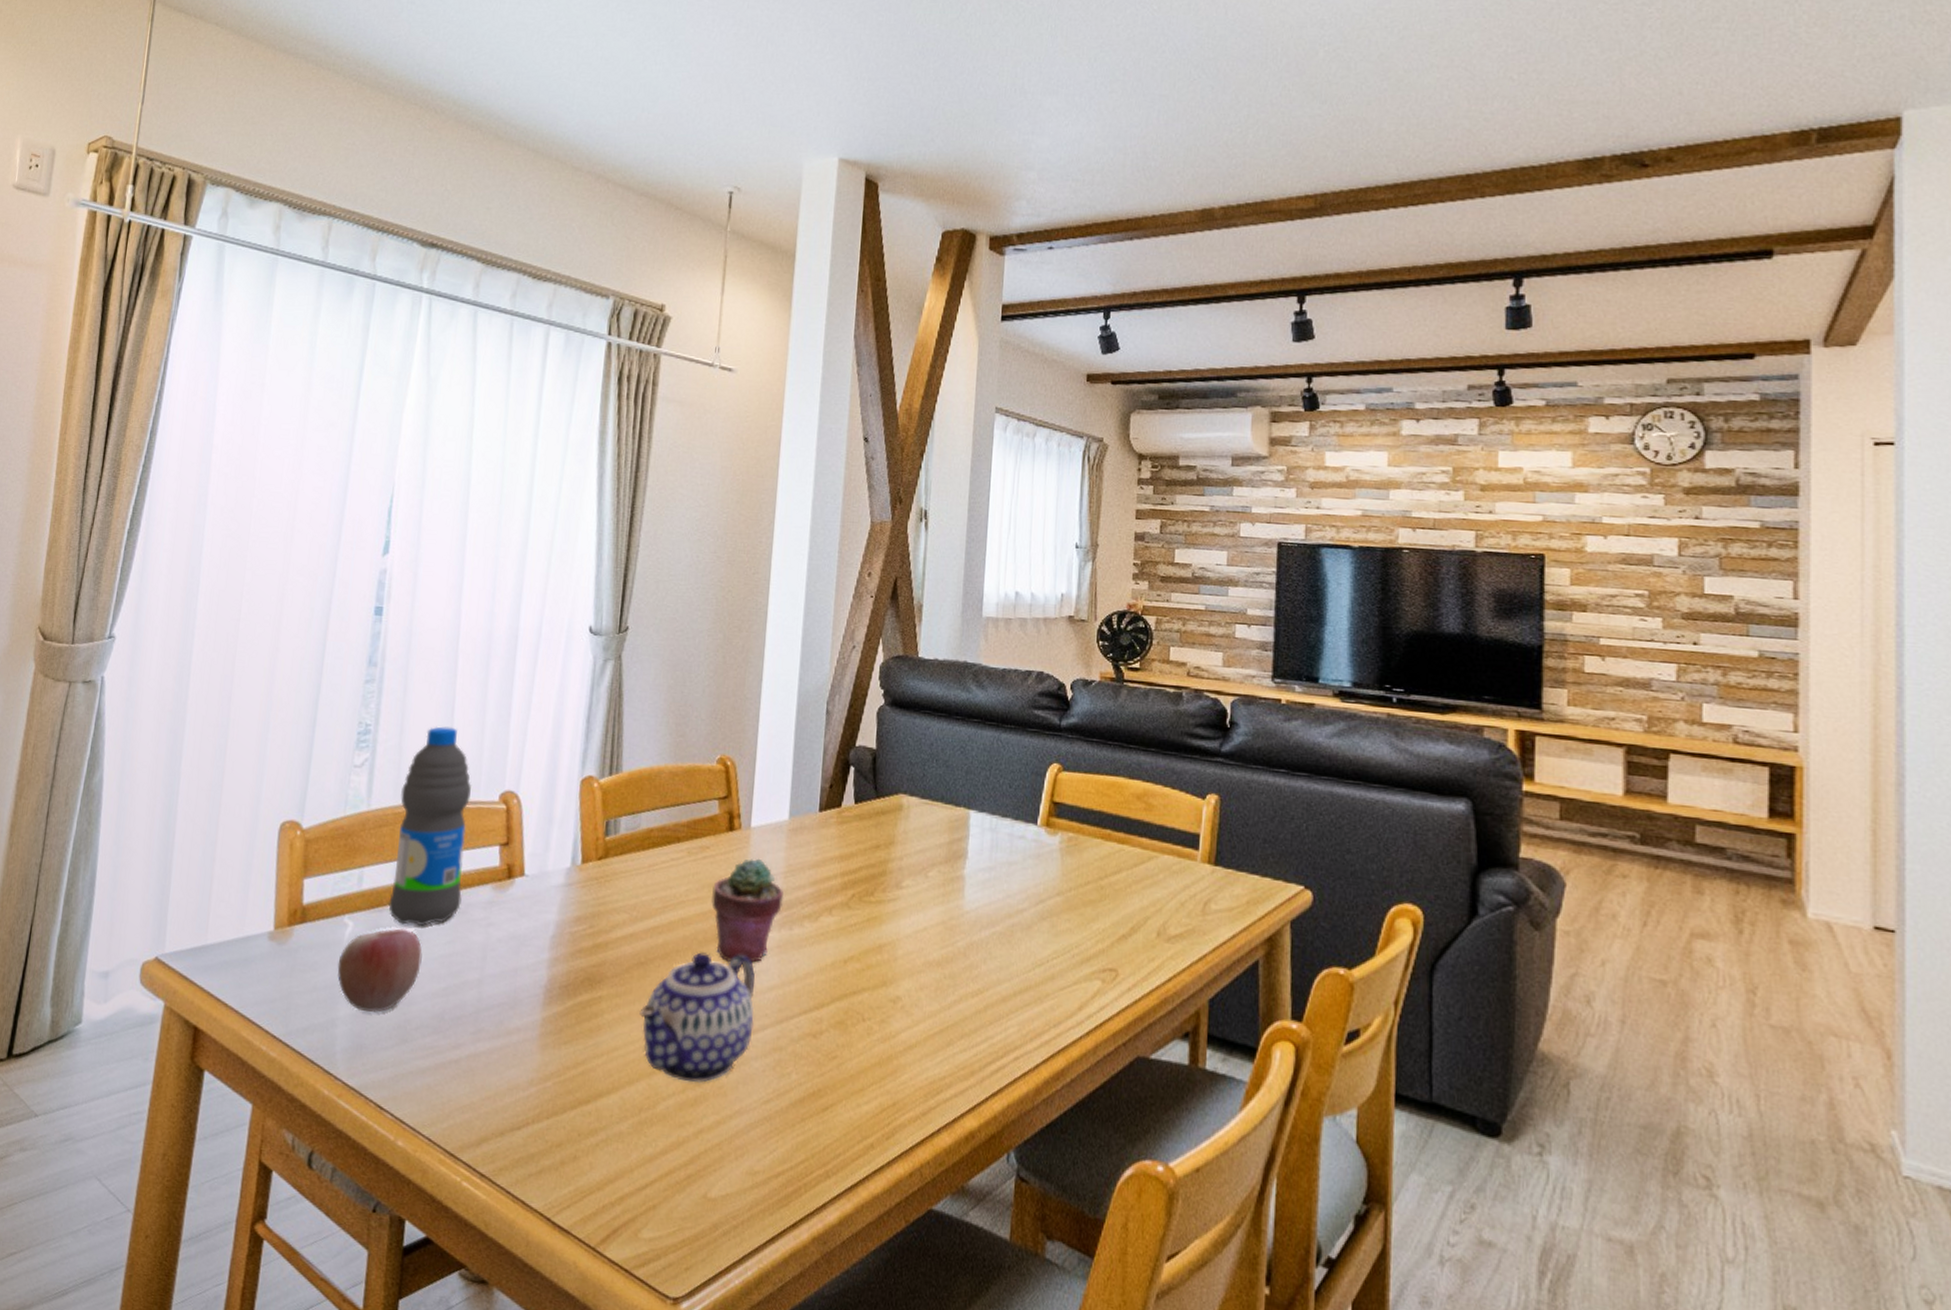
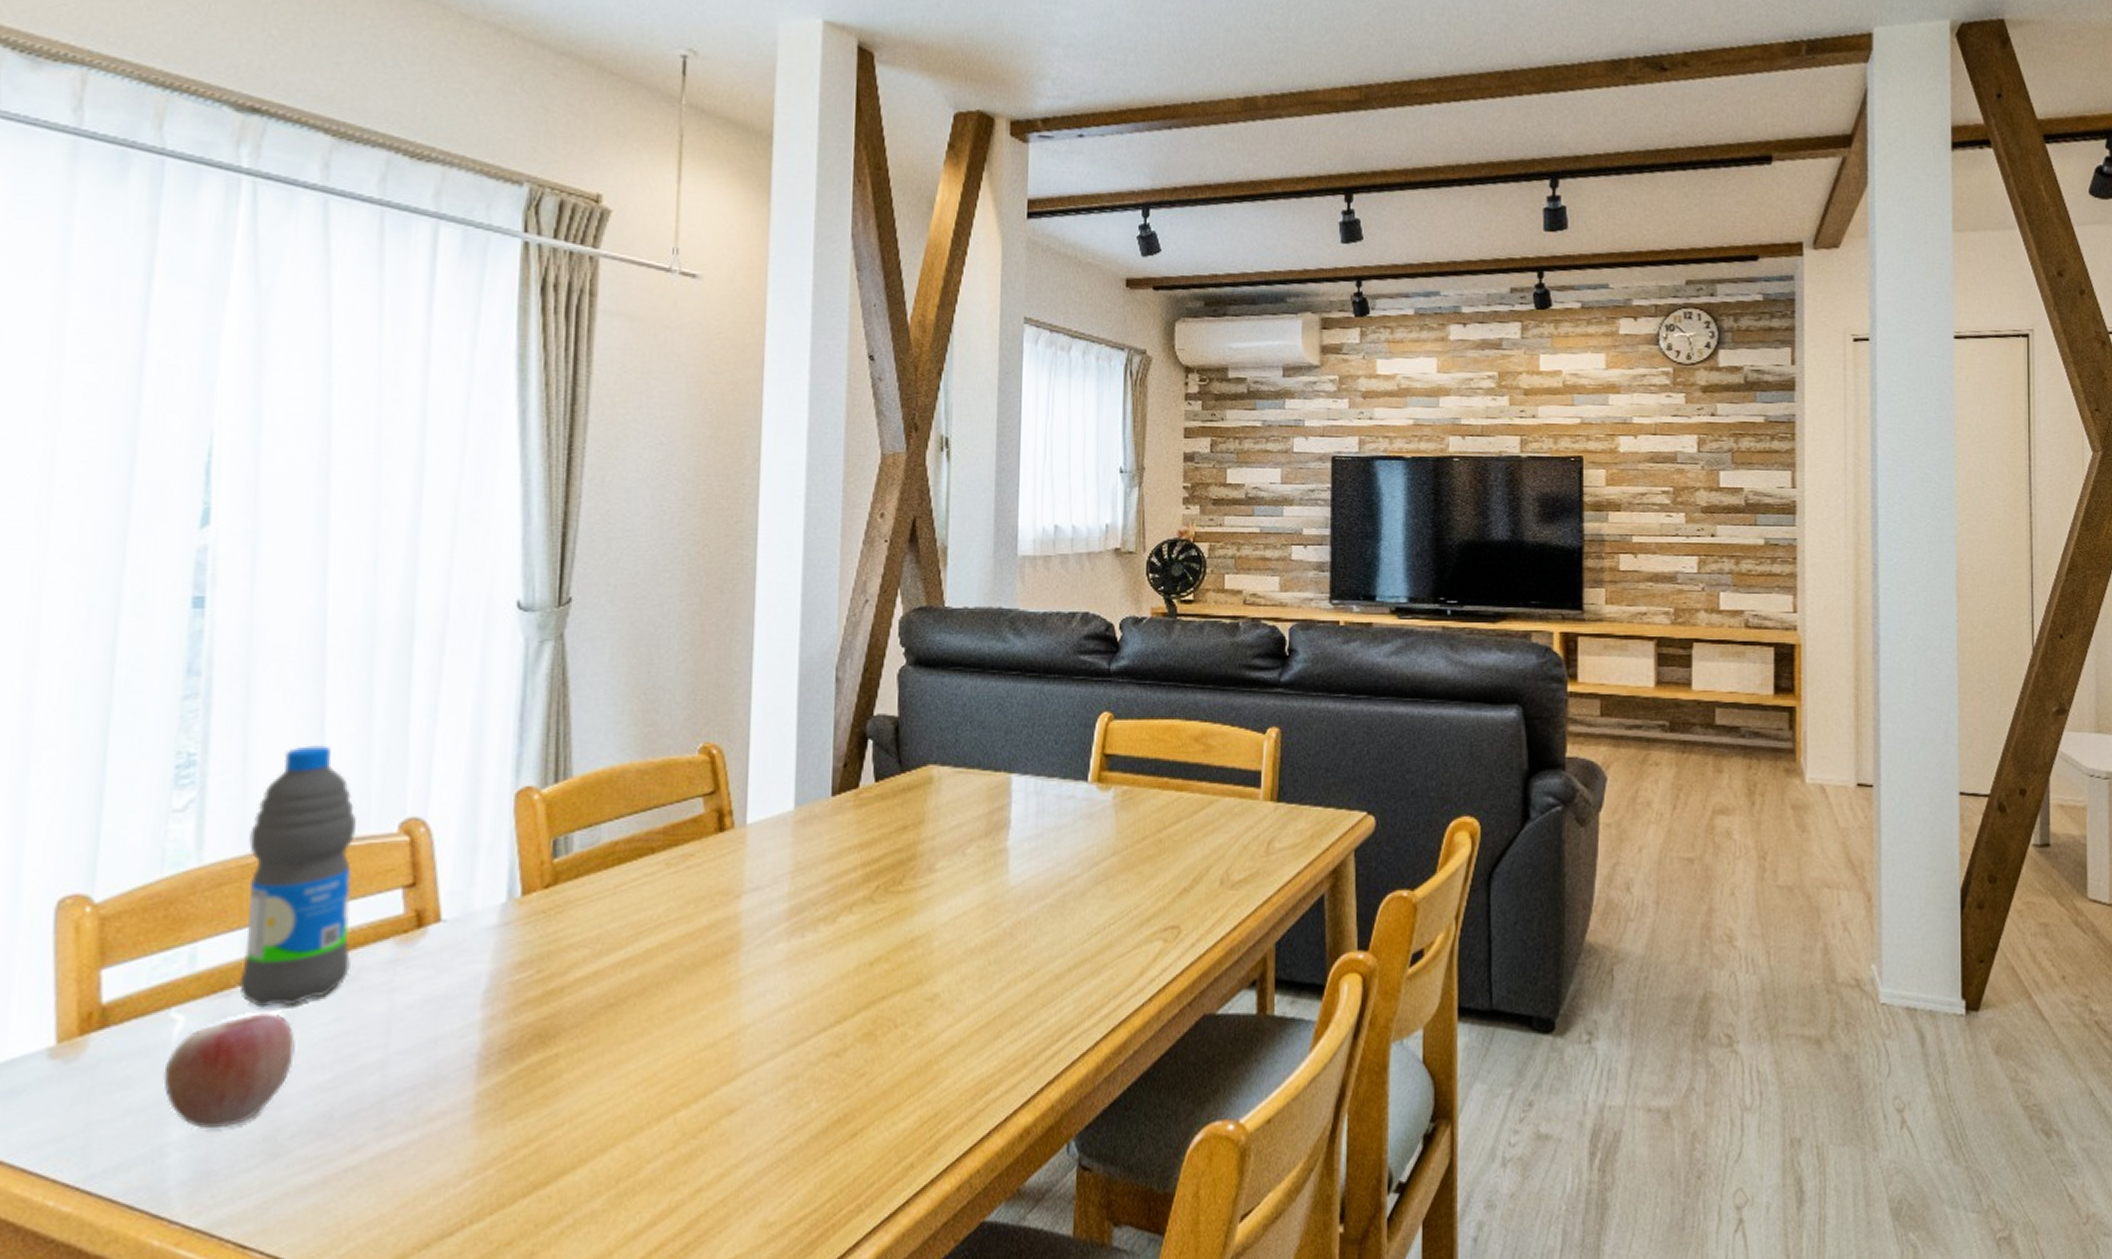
teapot: present [639,952,756,1084] -> none [611,975,761,1137]
potted succulent: present [711,858,784,963] -> none [700,859,793,987]

